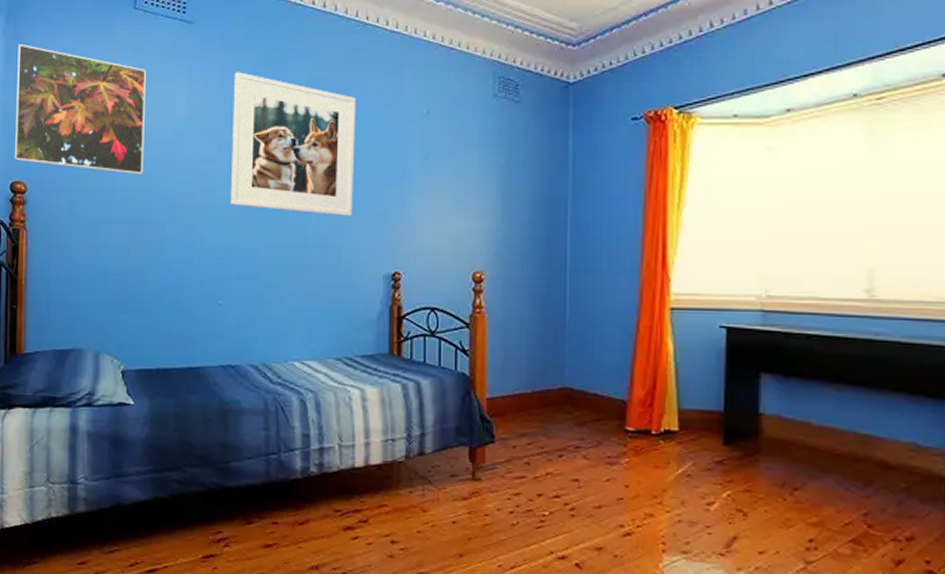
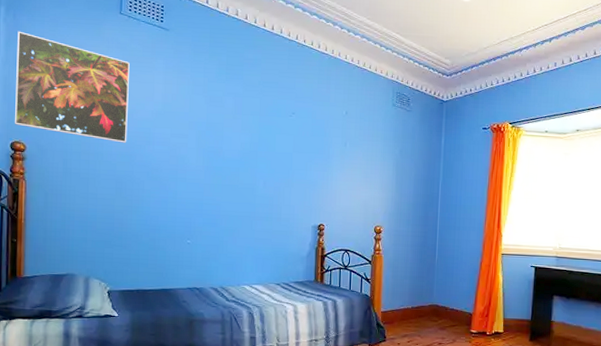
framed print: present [229,72,356,216] -> none [197,71,295,183]

